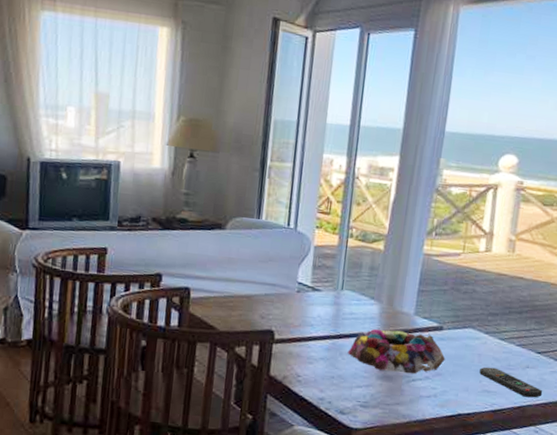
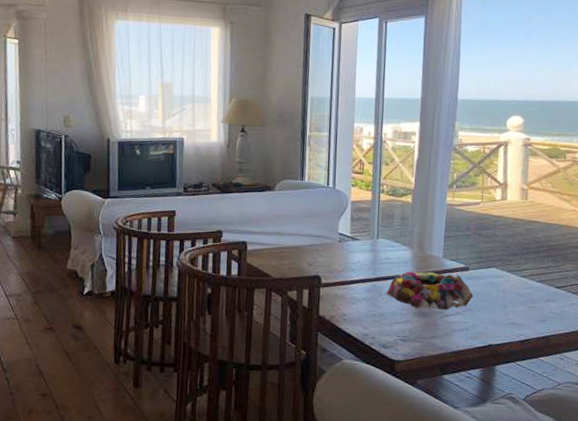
remote control: present [479,367,543,398] -> none [505,301,565,328]

